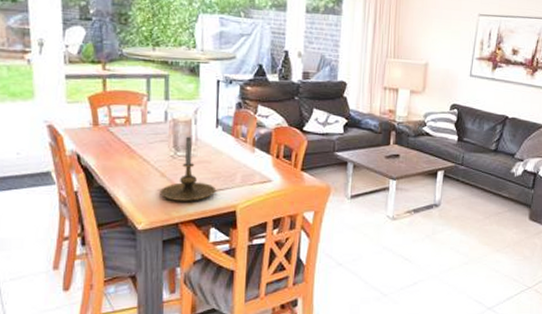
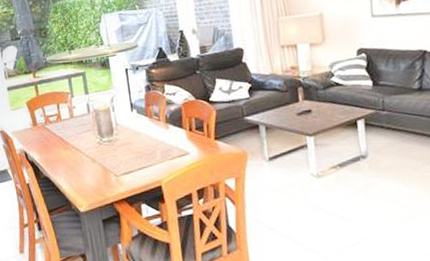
candle holder: present [160,136,217,201] -> none [93,123,141,183]

